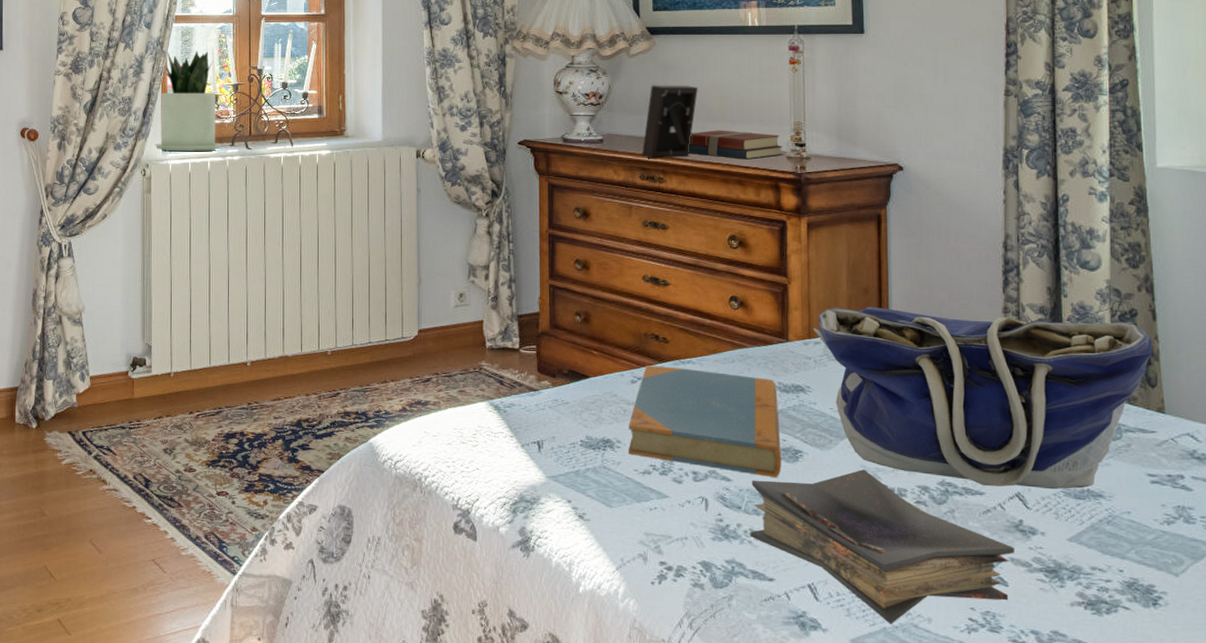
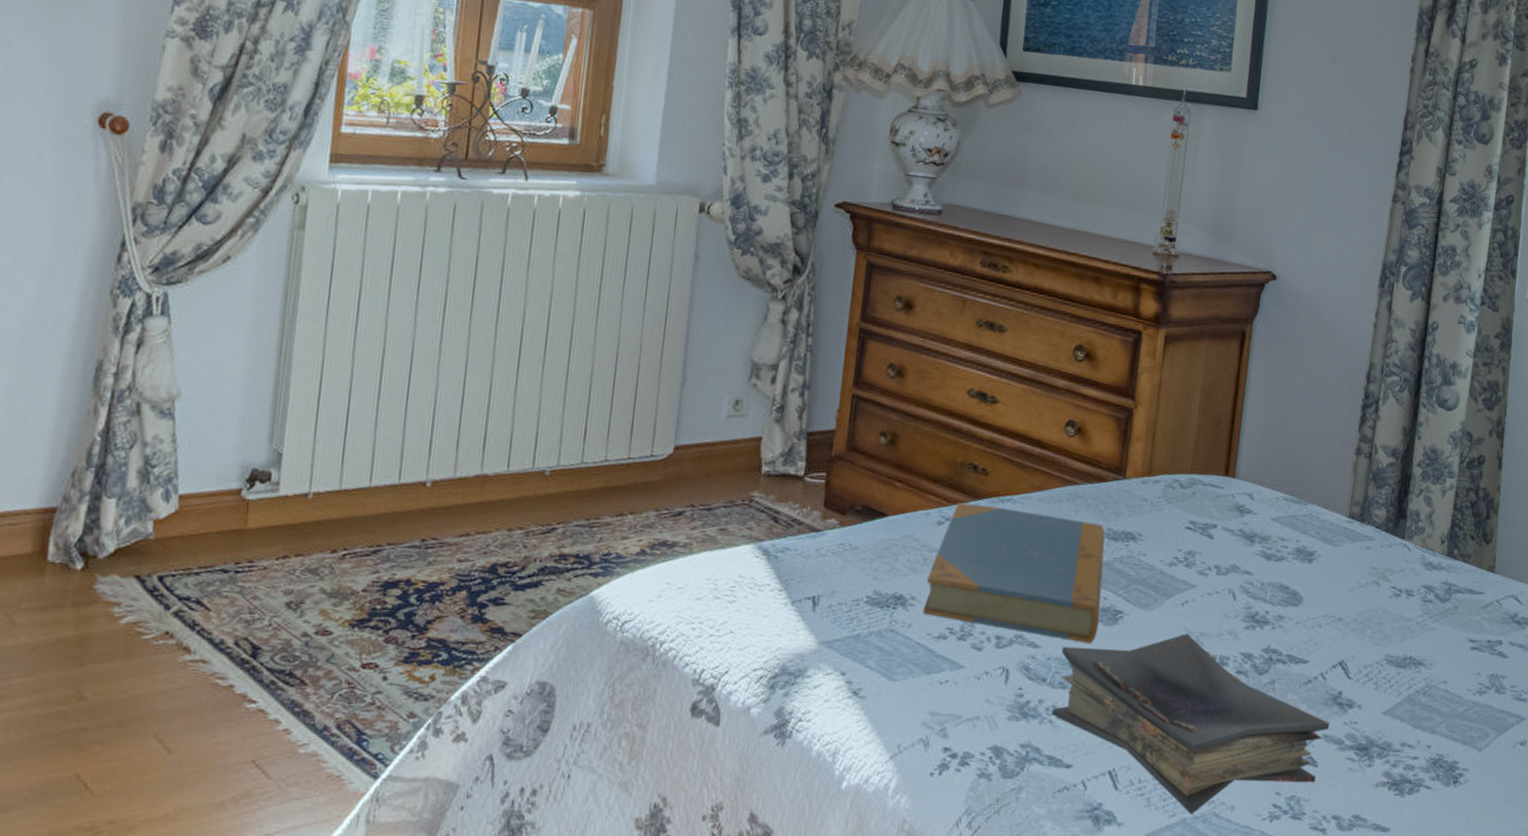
planter: present [154,51,221,152] -> none [317,23,422,177]
picture frame: present [642,85,698,158] -> none [987,146,1063,243]
books: present [688,130,782,160] -> none [1041,211,1150,252]
tote bag: present [813,306,1154,490] -> none [1155,440,1496,657]

